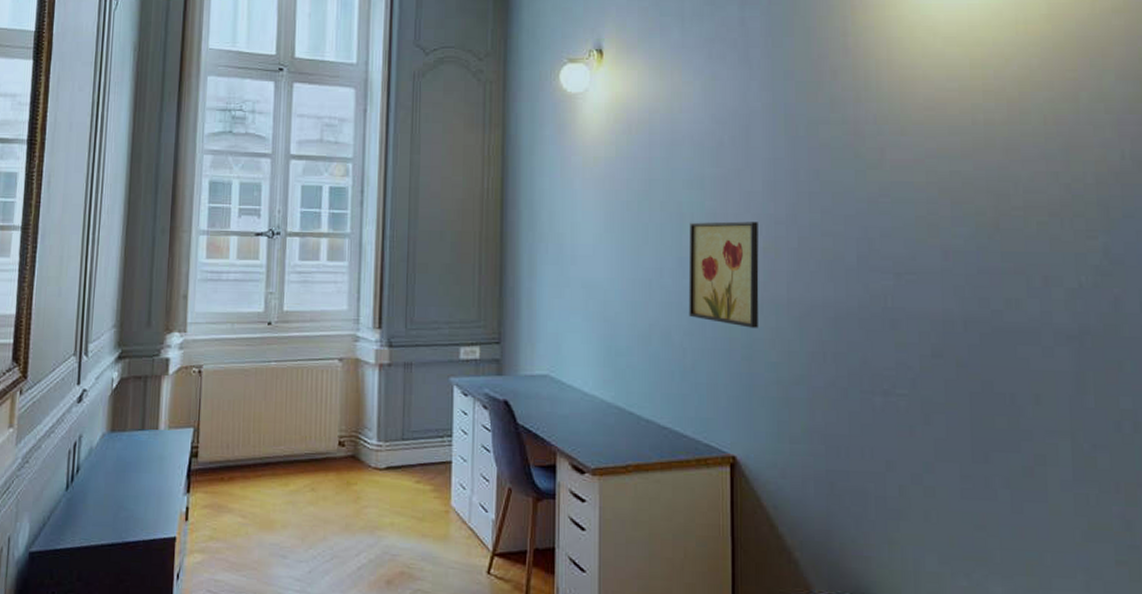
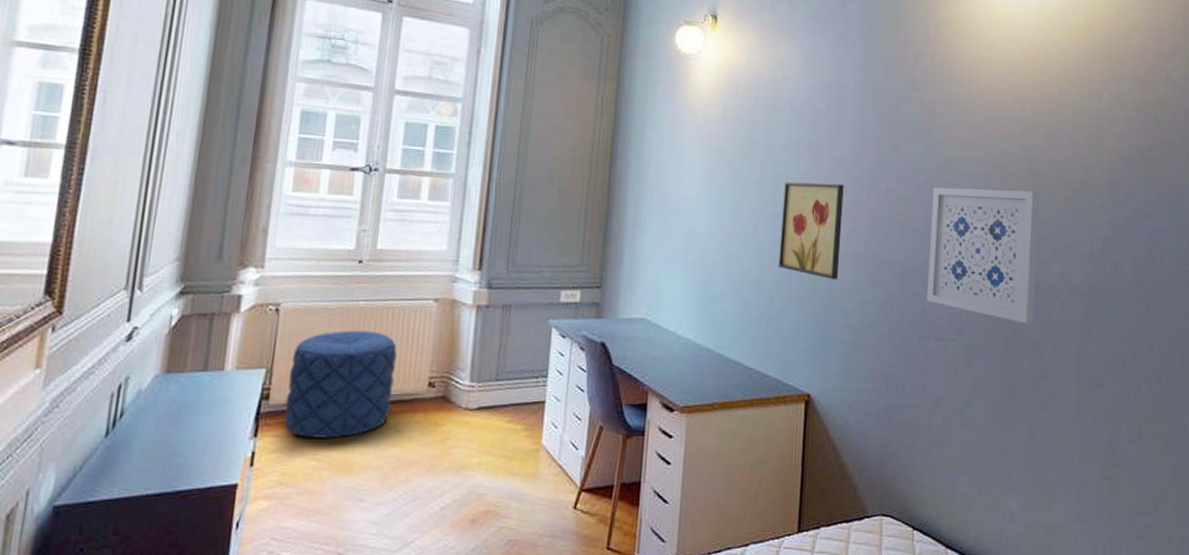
pouf: none [211,390,308,496] -> present [284,330,397,438]
wall art: none [866,216,1007,375] -> present [927,187,1040,324]

